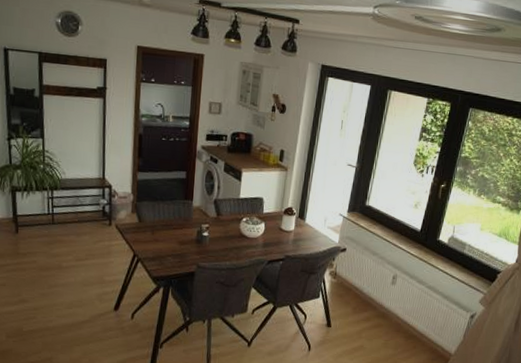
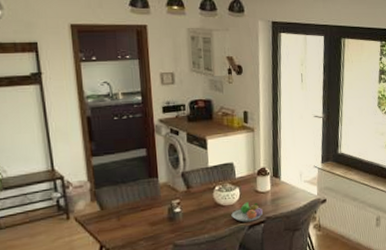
fruit bowl: none [253,238,283,257] -> present [231,202,263,222]

